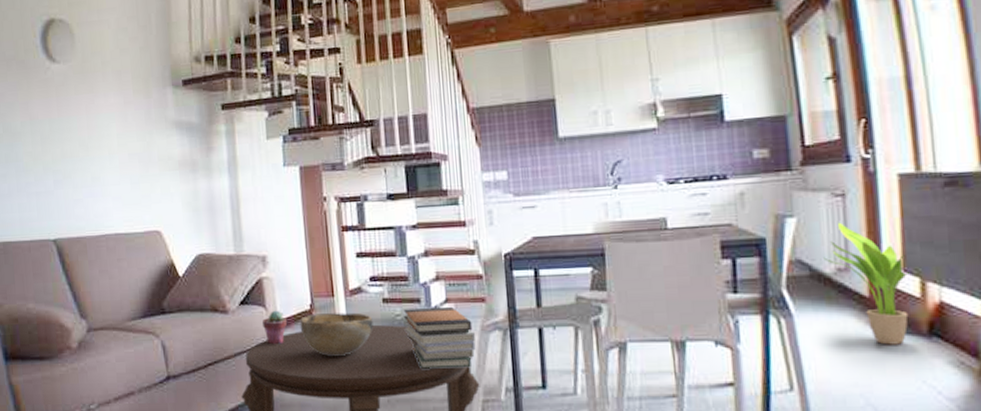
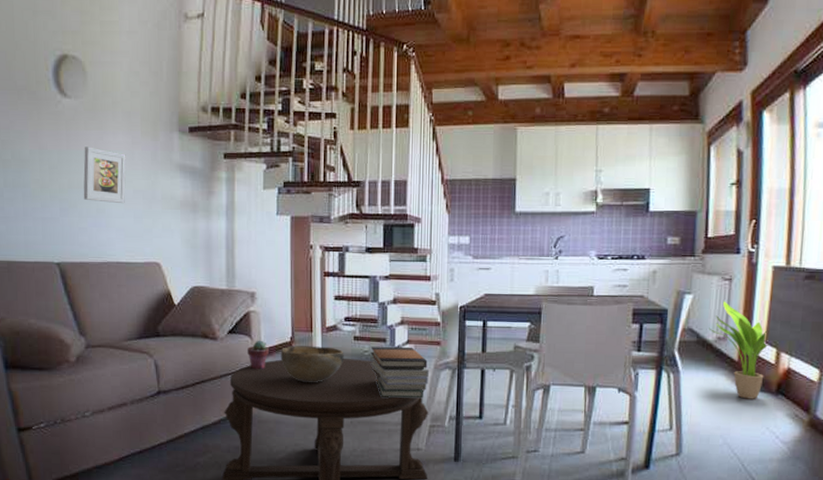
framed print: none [75,112,120,170] -> present [83,147,126,204]

